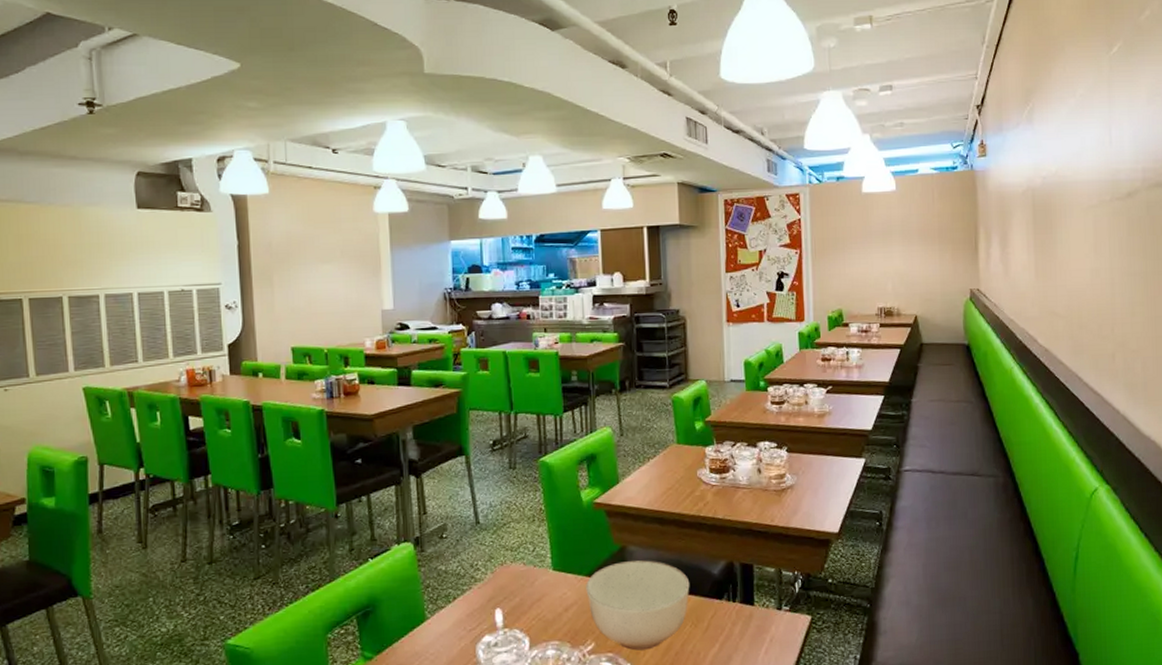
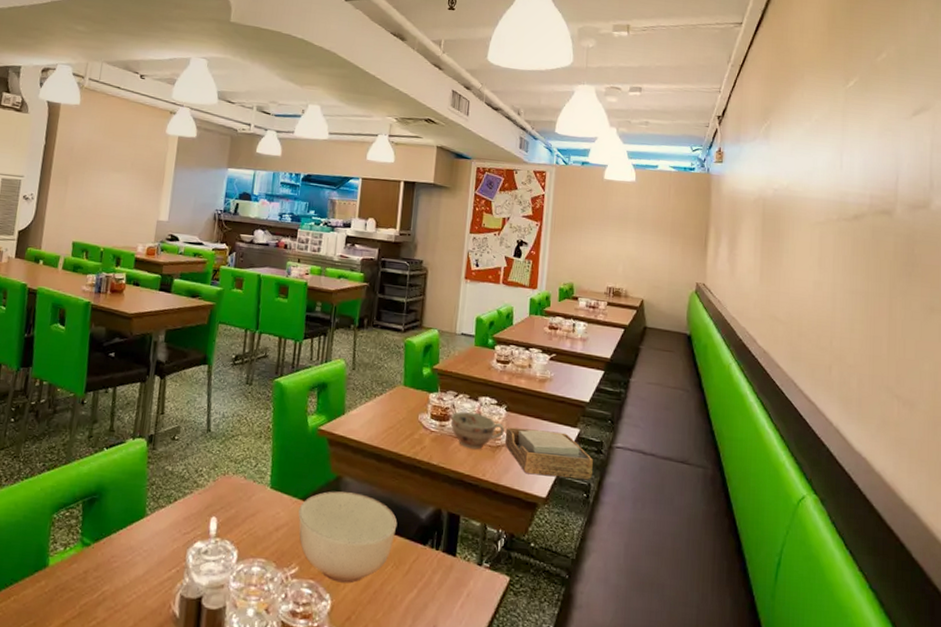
teacup: none [731,459,788,497] -> present [451,411,504,450]
napkin holder: none [789,465,884,512] -> present [504,427,594,481]

